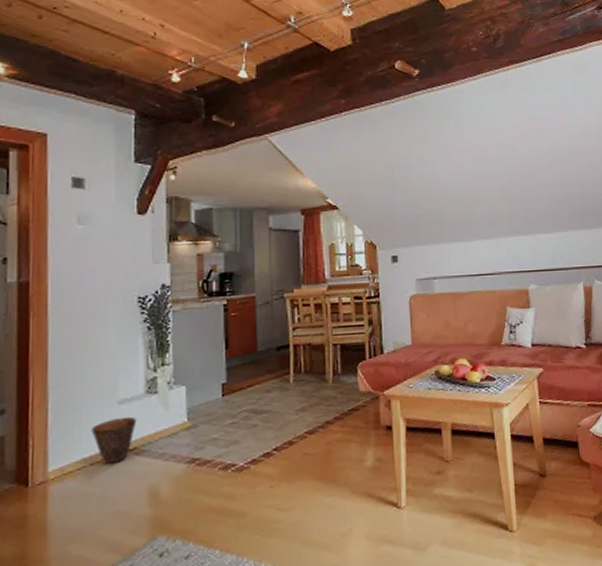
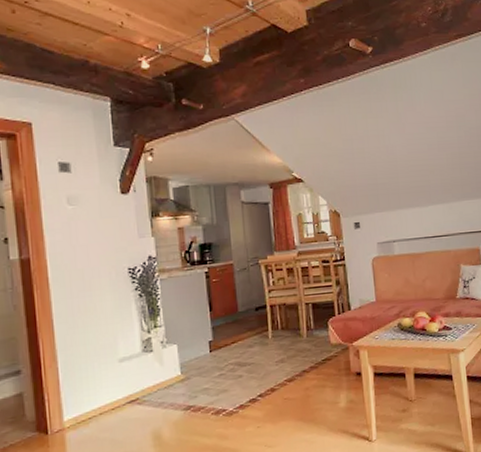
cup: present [91,416,137,464] -> none [98,372,137,413]

